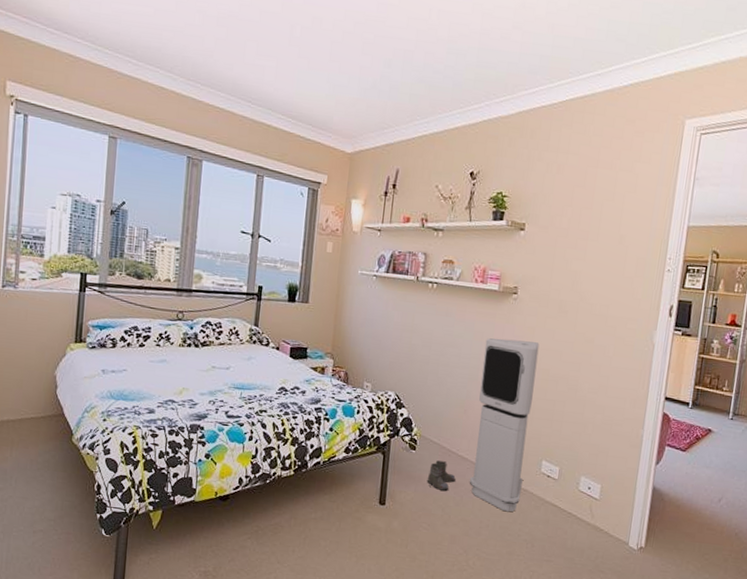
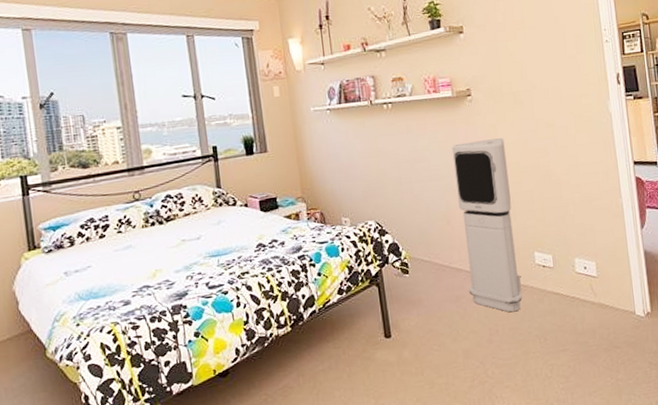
boots: present [426,460,456,491] -> none [427,277,455,308]

